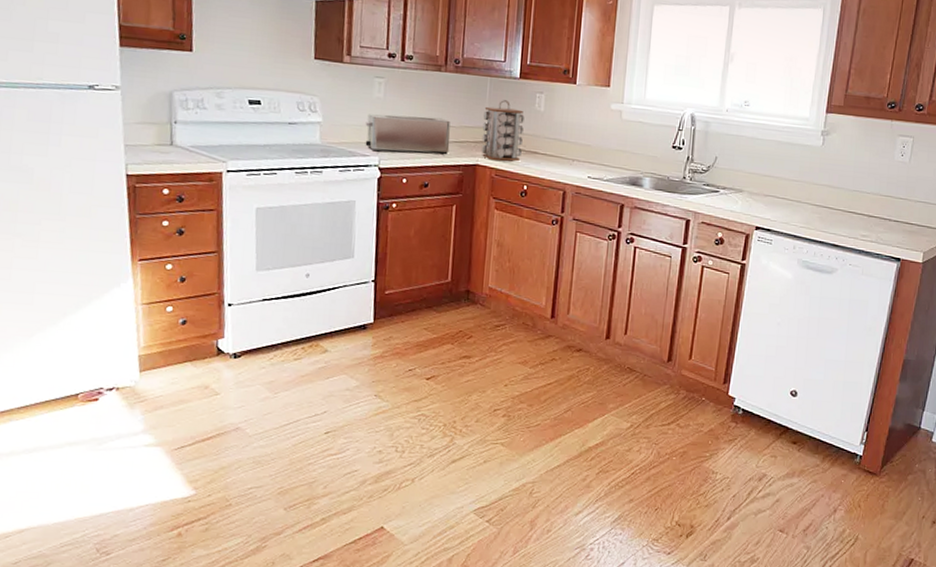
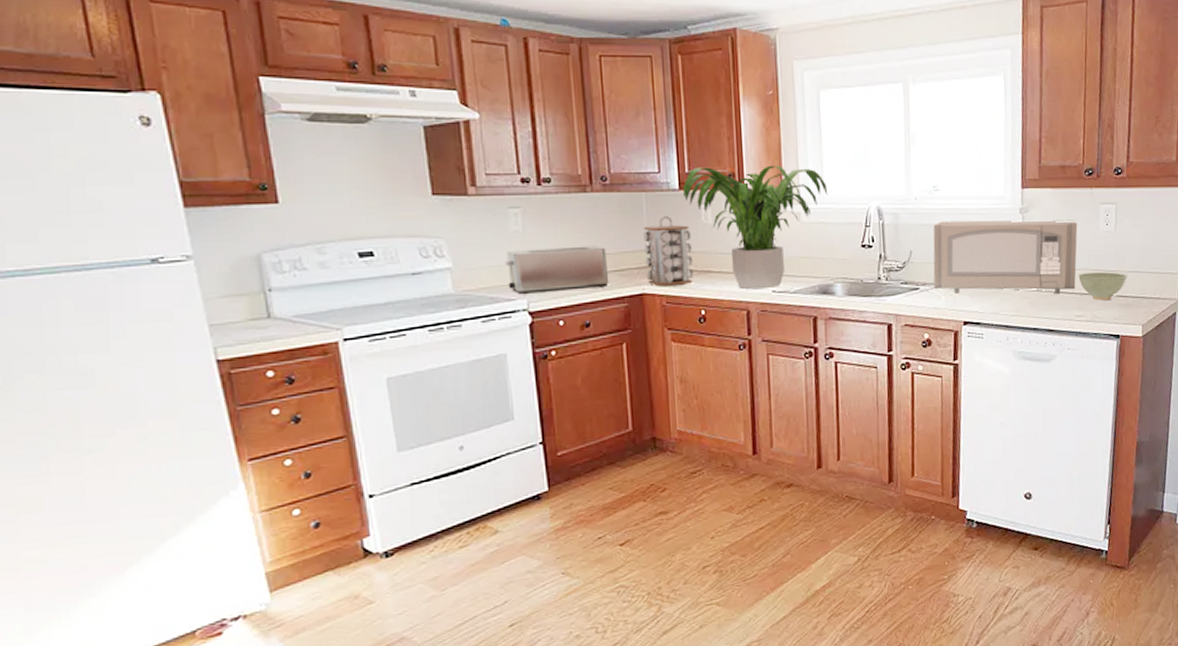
potted plant: none [523,61,649,174] -> present [683,165,828,290]
microwave: none [733,133,874,214] -> present [933,219,1078,295]
bowl: none [868,197,915,226] -> present [1078,272,1127,301]

